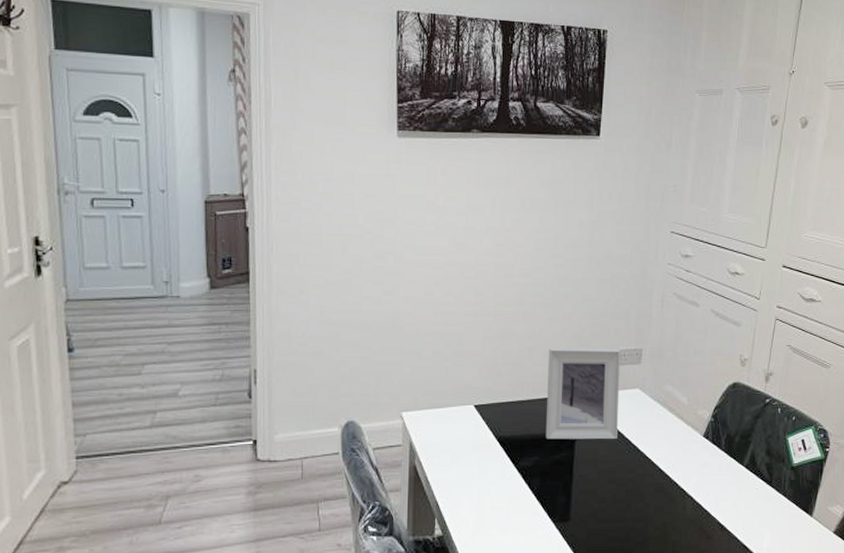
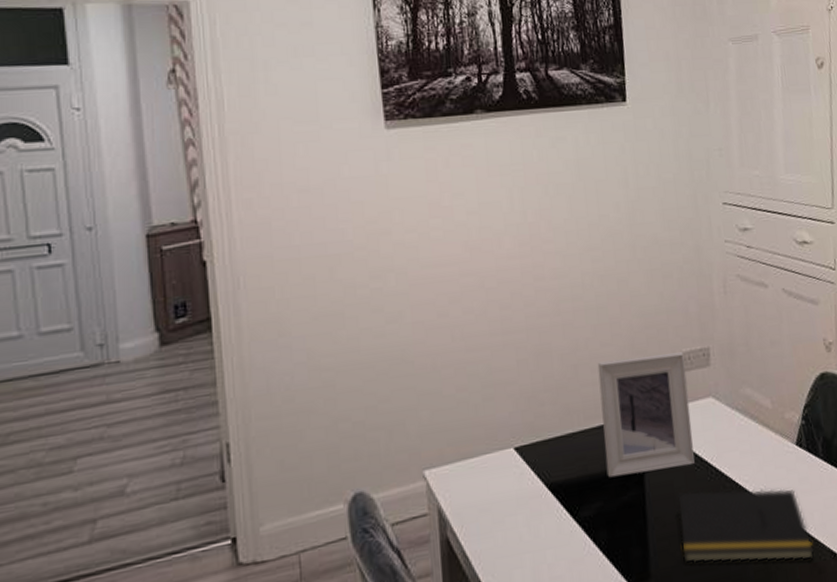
notepad: none [598,459,706,528] -> present [677,488,814,564]

